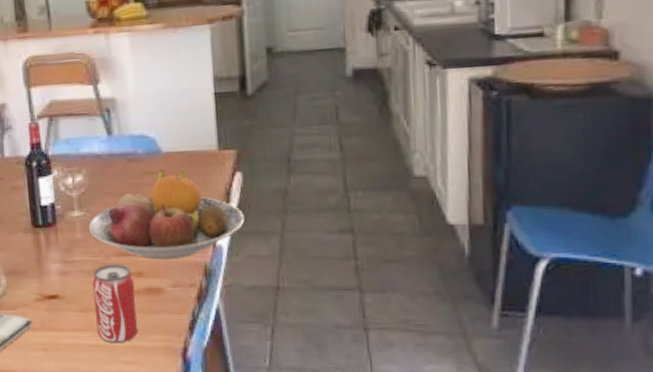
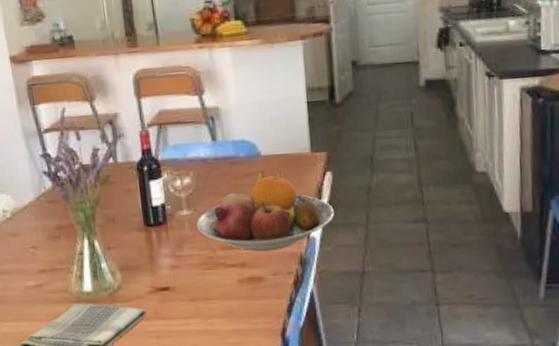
beverage can: present [92,265,139,344] -> none [200,257,243,328]

